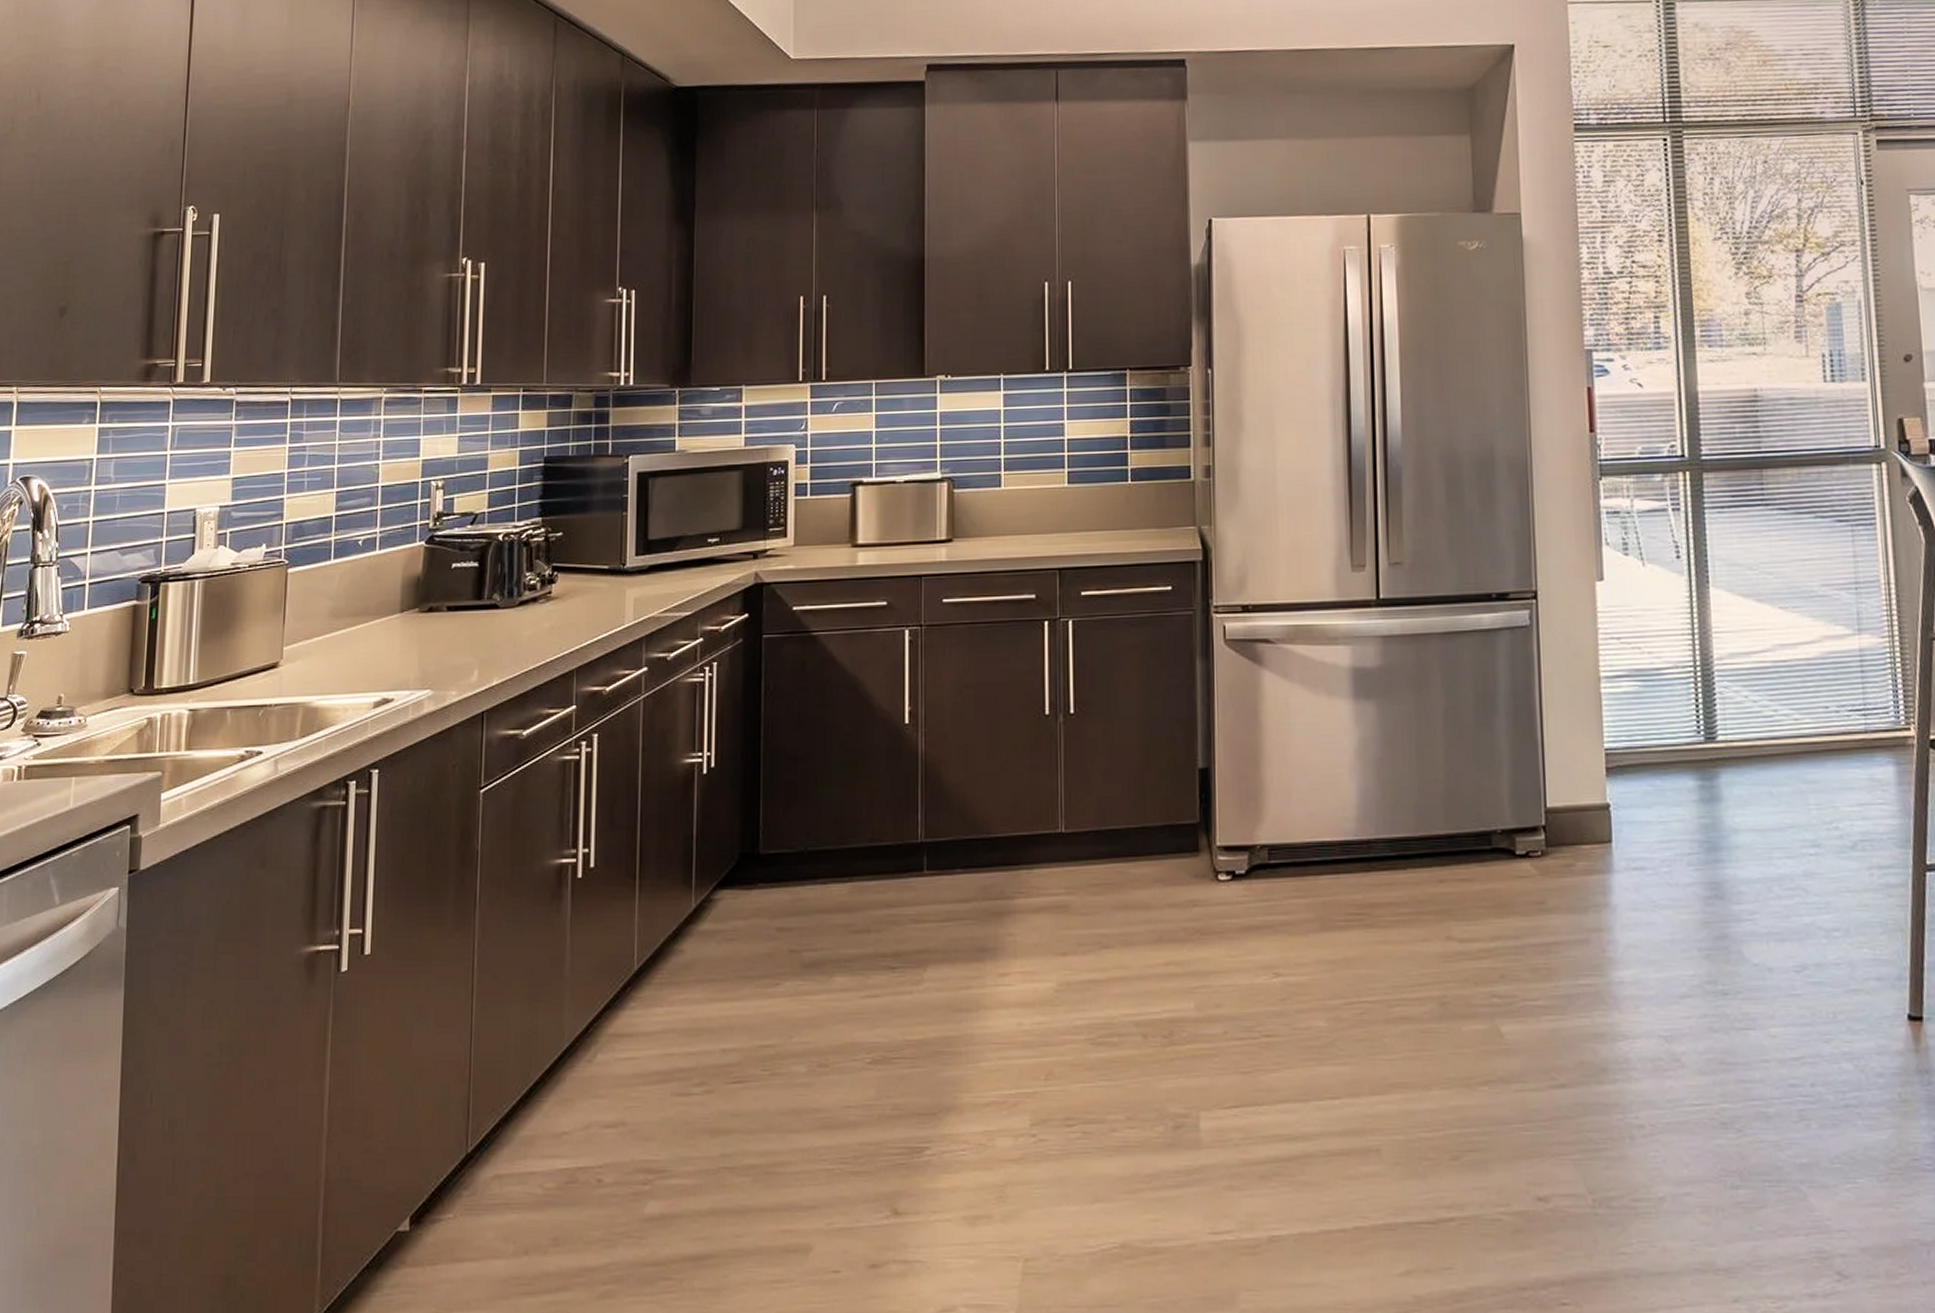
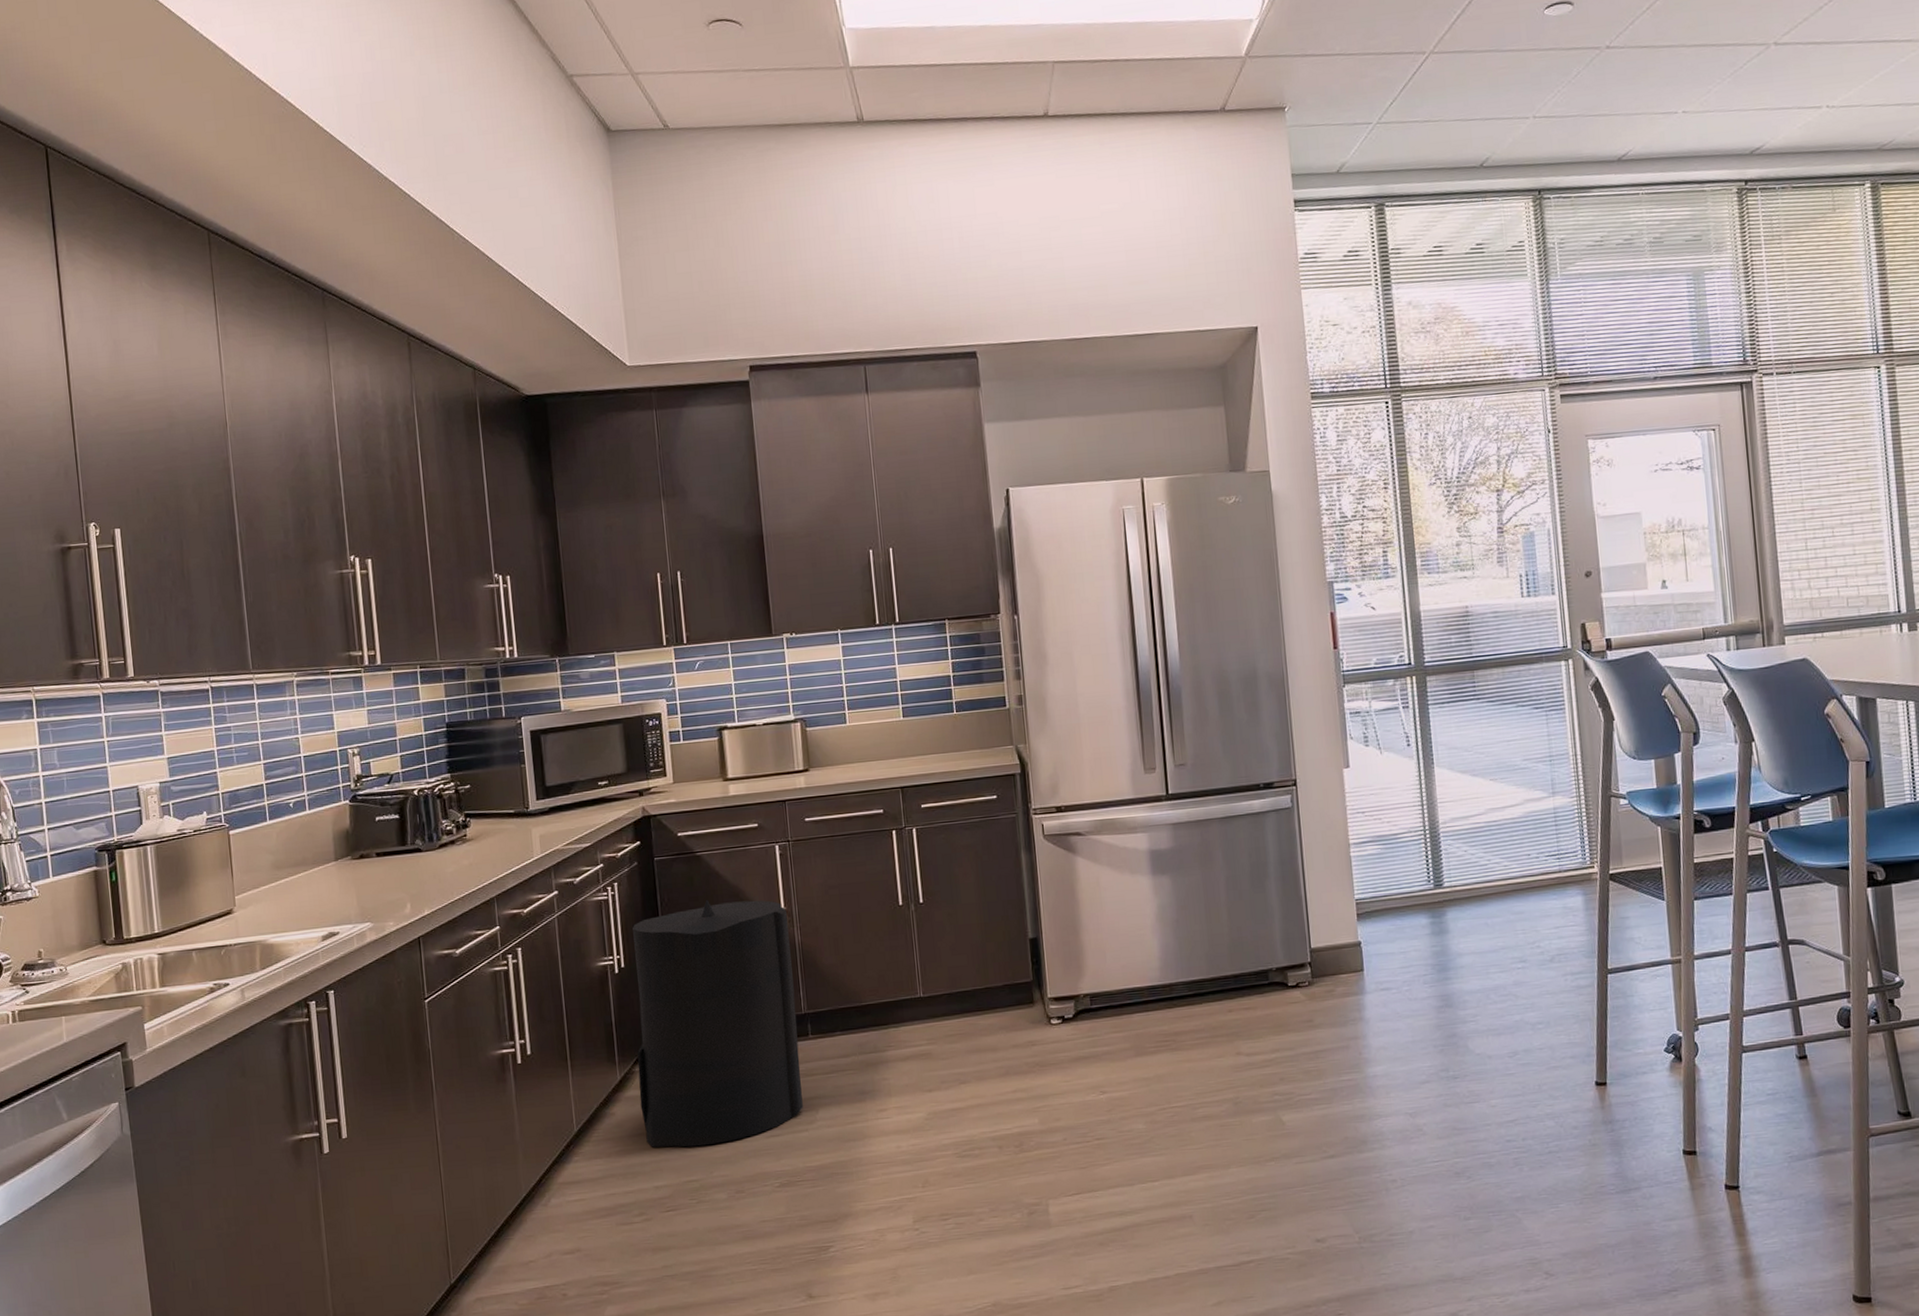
trash can: none [715,690,911,1002] -> present [632,899,803,1148]

